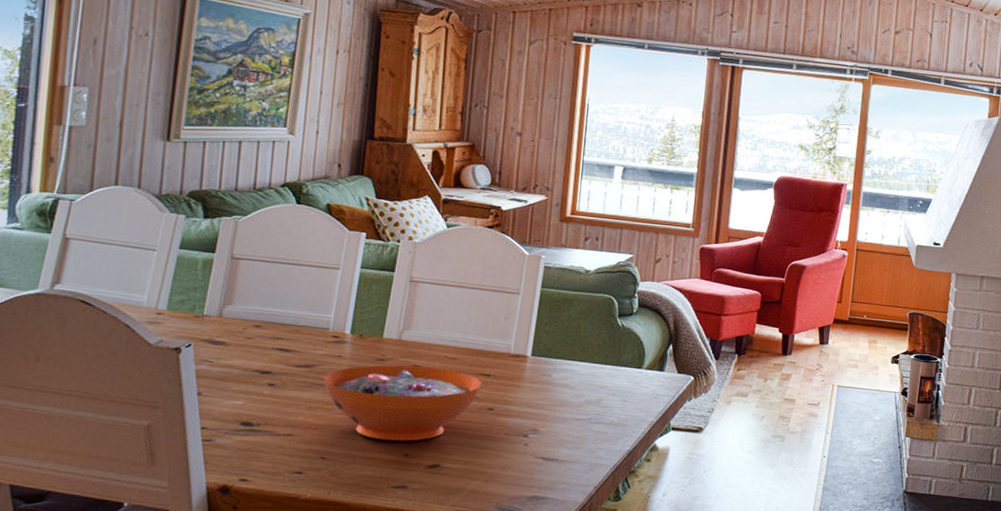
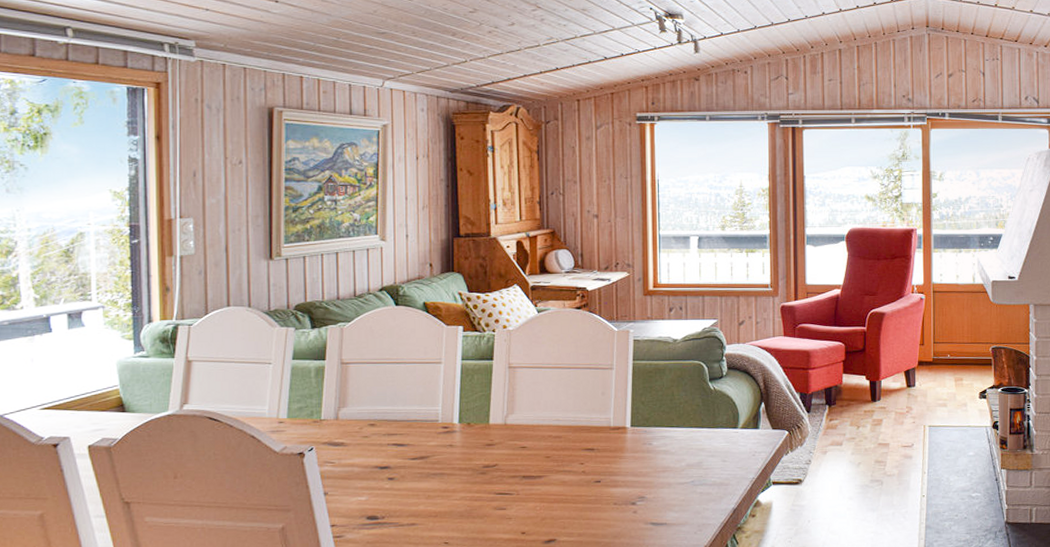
decorative bowl: present [323,365,483,441] -> none [438,447,587,521]

